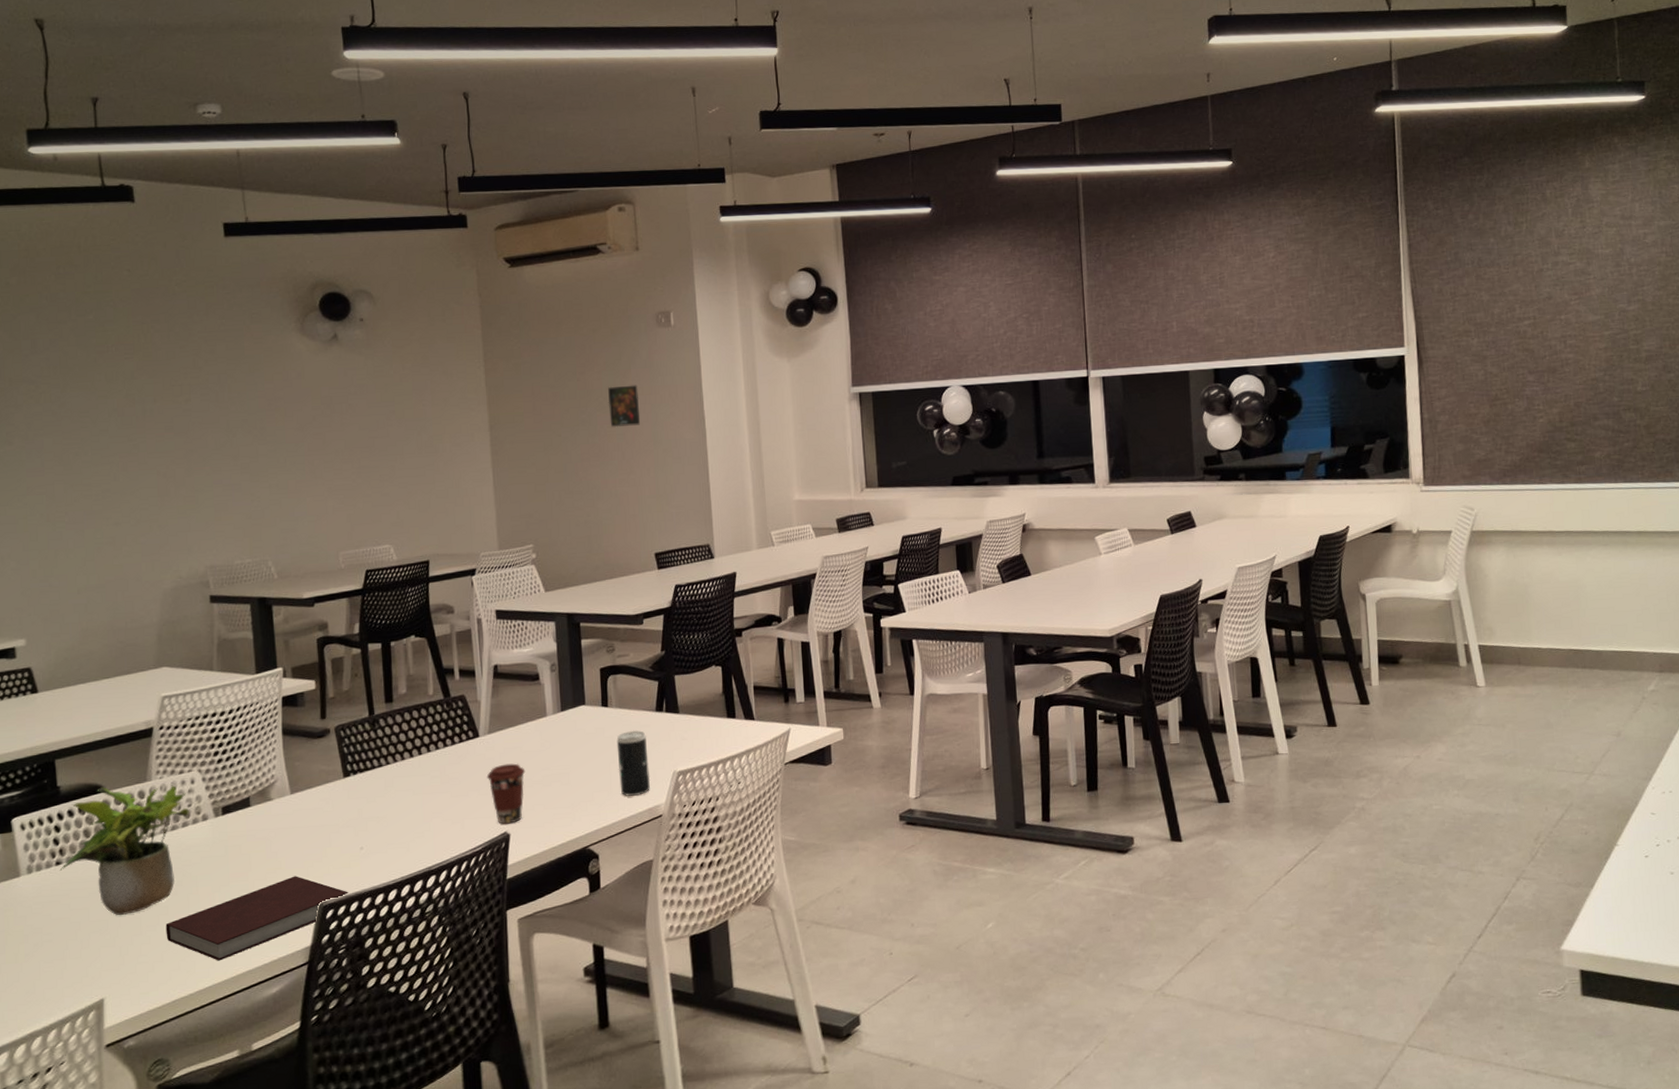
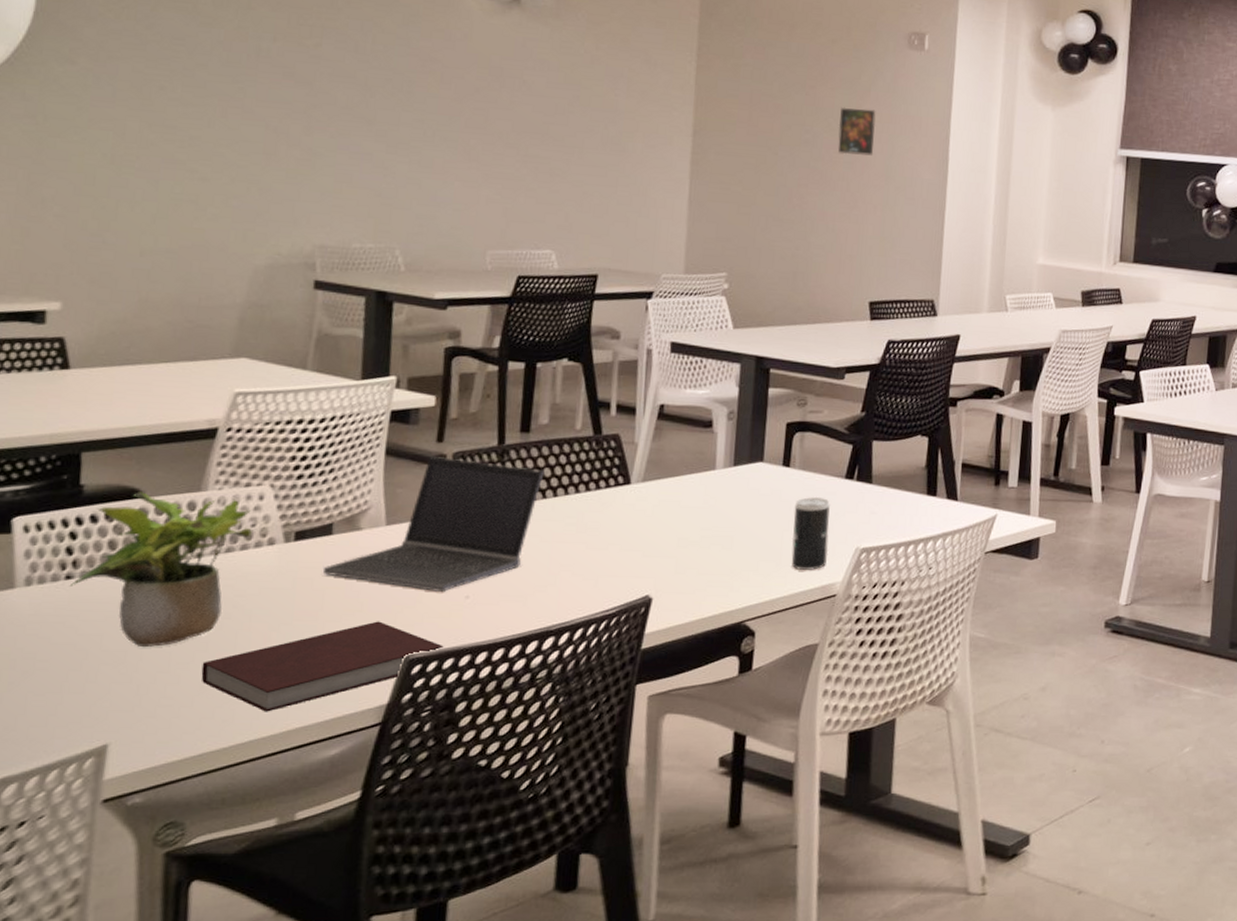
laptop computer: none [247,731,409,847] -> present [322,457,545,593]
coffee cup: present [486,763,526,824] -> none [633,518,681,587]

